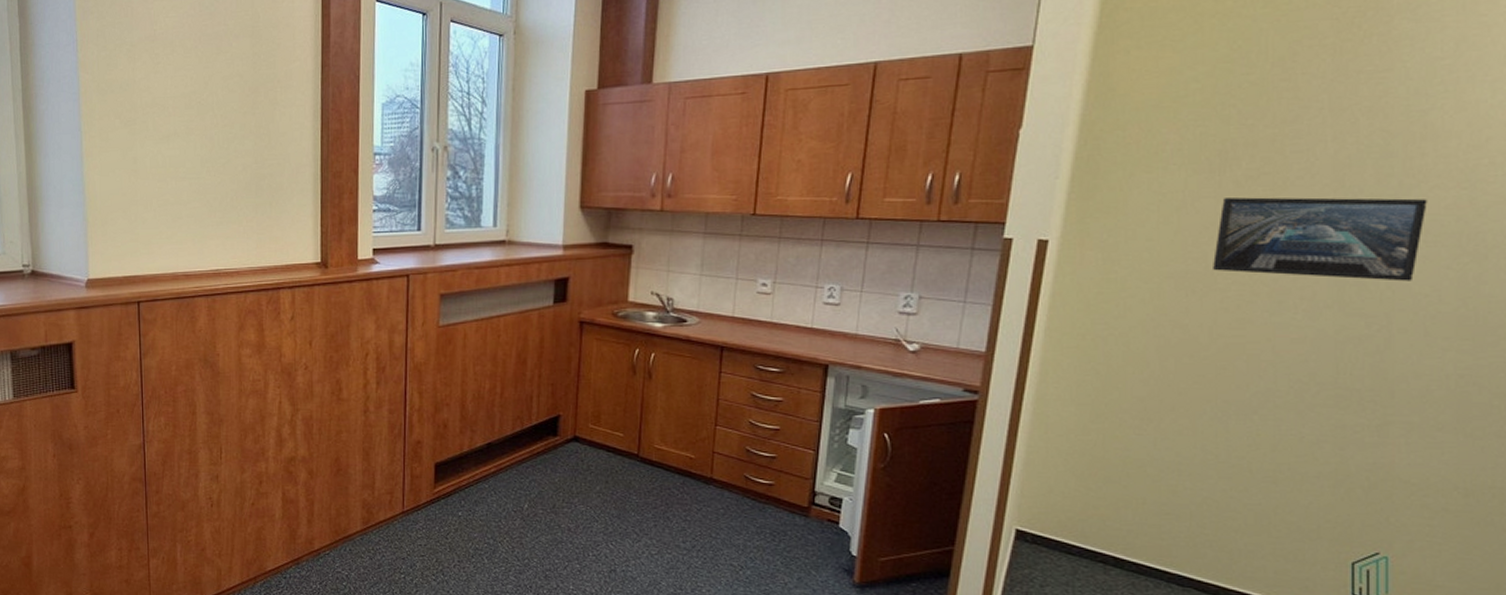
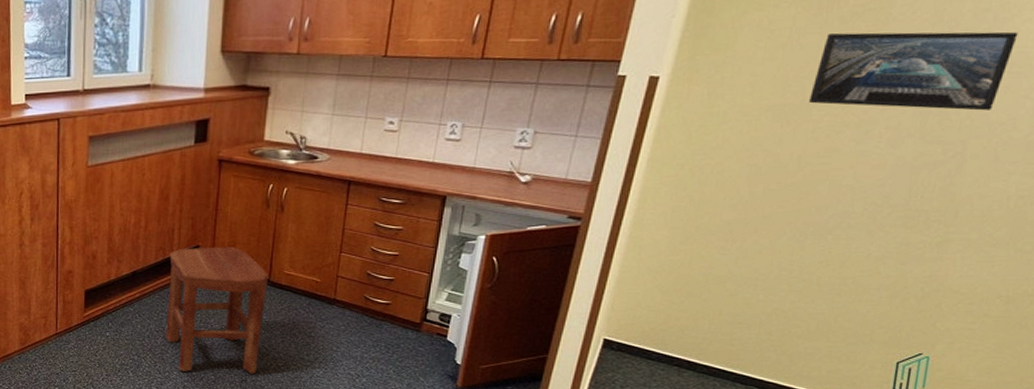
stool: none [525,416,637,563] -> present [166,246,268,374]

